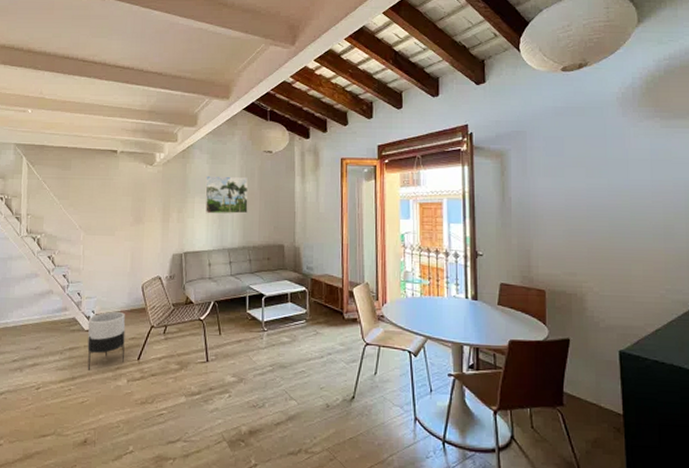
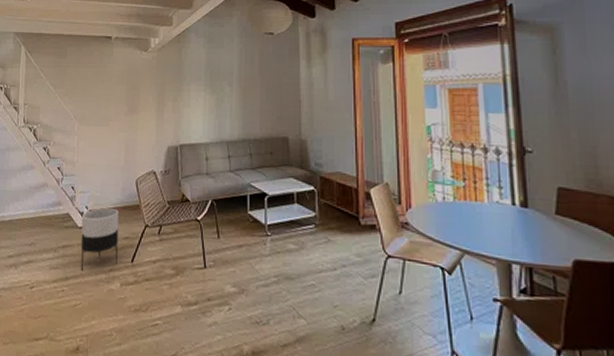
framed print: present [205,175,248,214] -> none [201,61,248,103]

